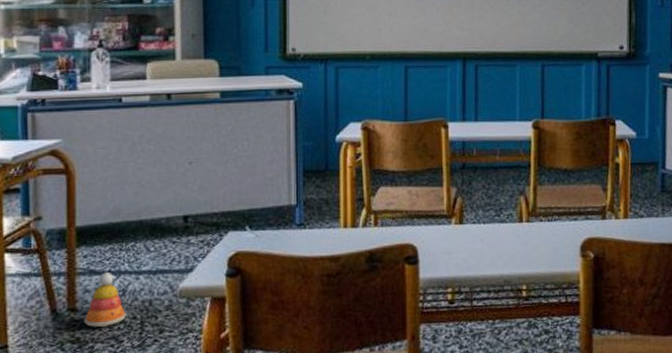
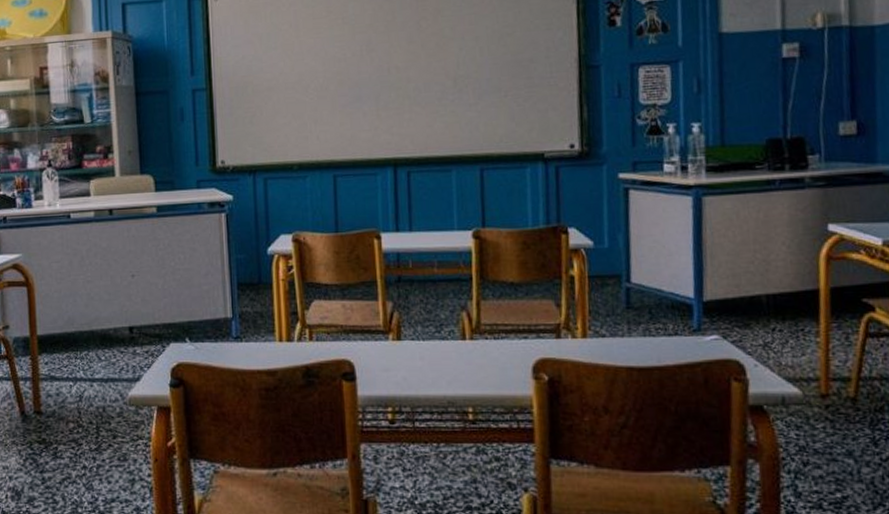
stacking toy: present [84,271,127,328] -> none [48,378,84,431]

